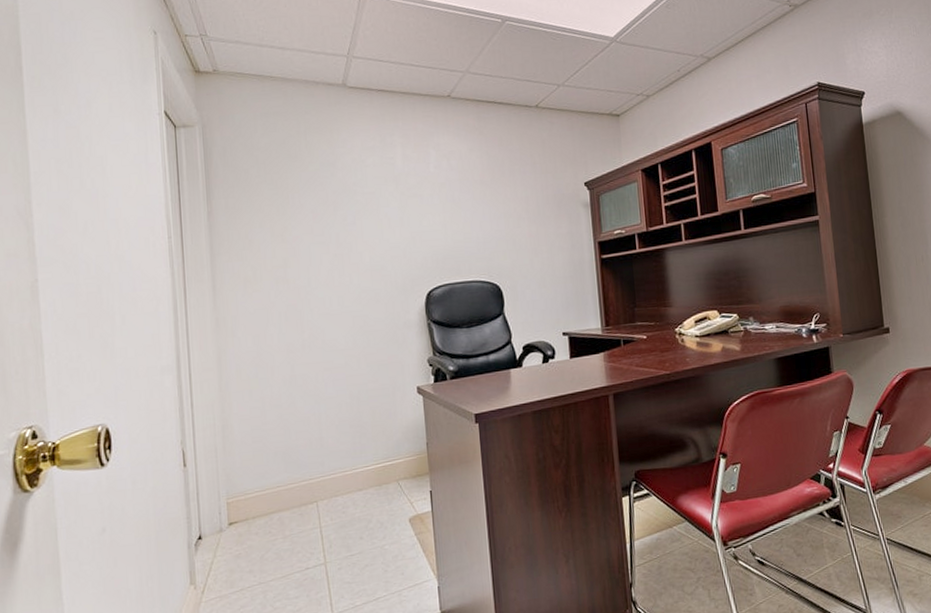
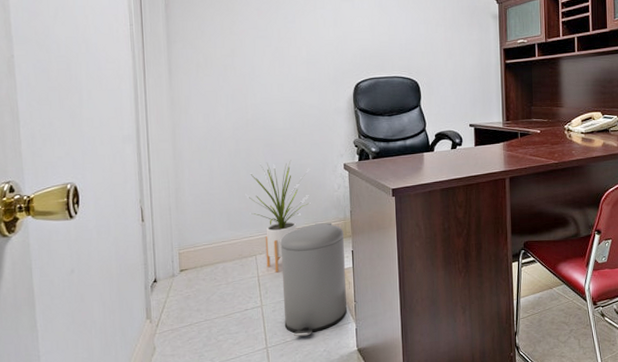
house plant: none [307,385,377,522] -> present [249,160,309,273]
pedal bin: none [345,458,428,600] -> present [280,223,348,337]

